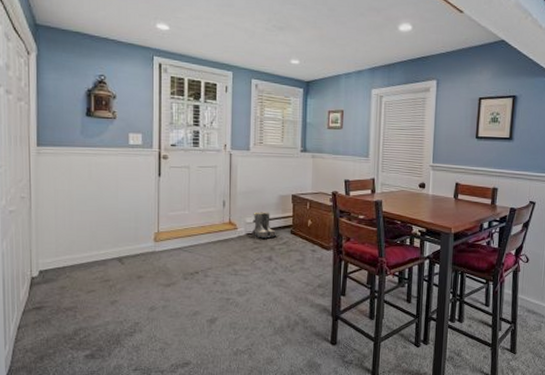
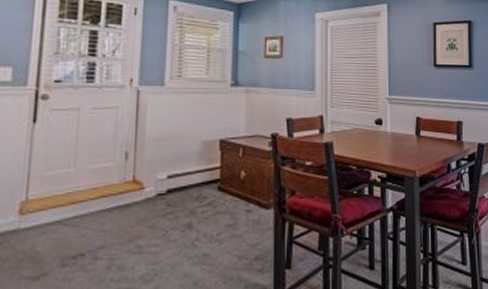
boots: present [253,212,277,239] -> none [167,163,200,200]

